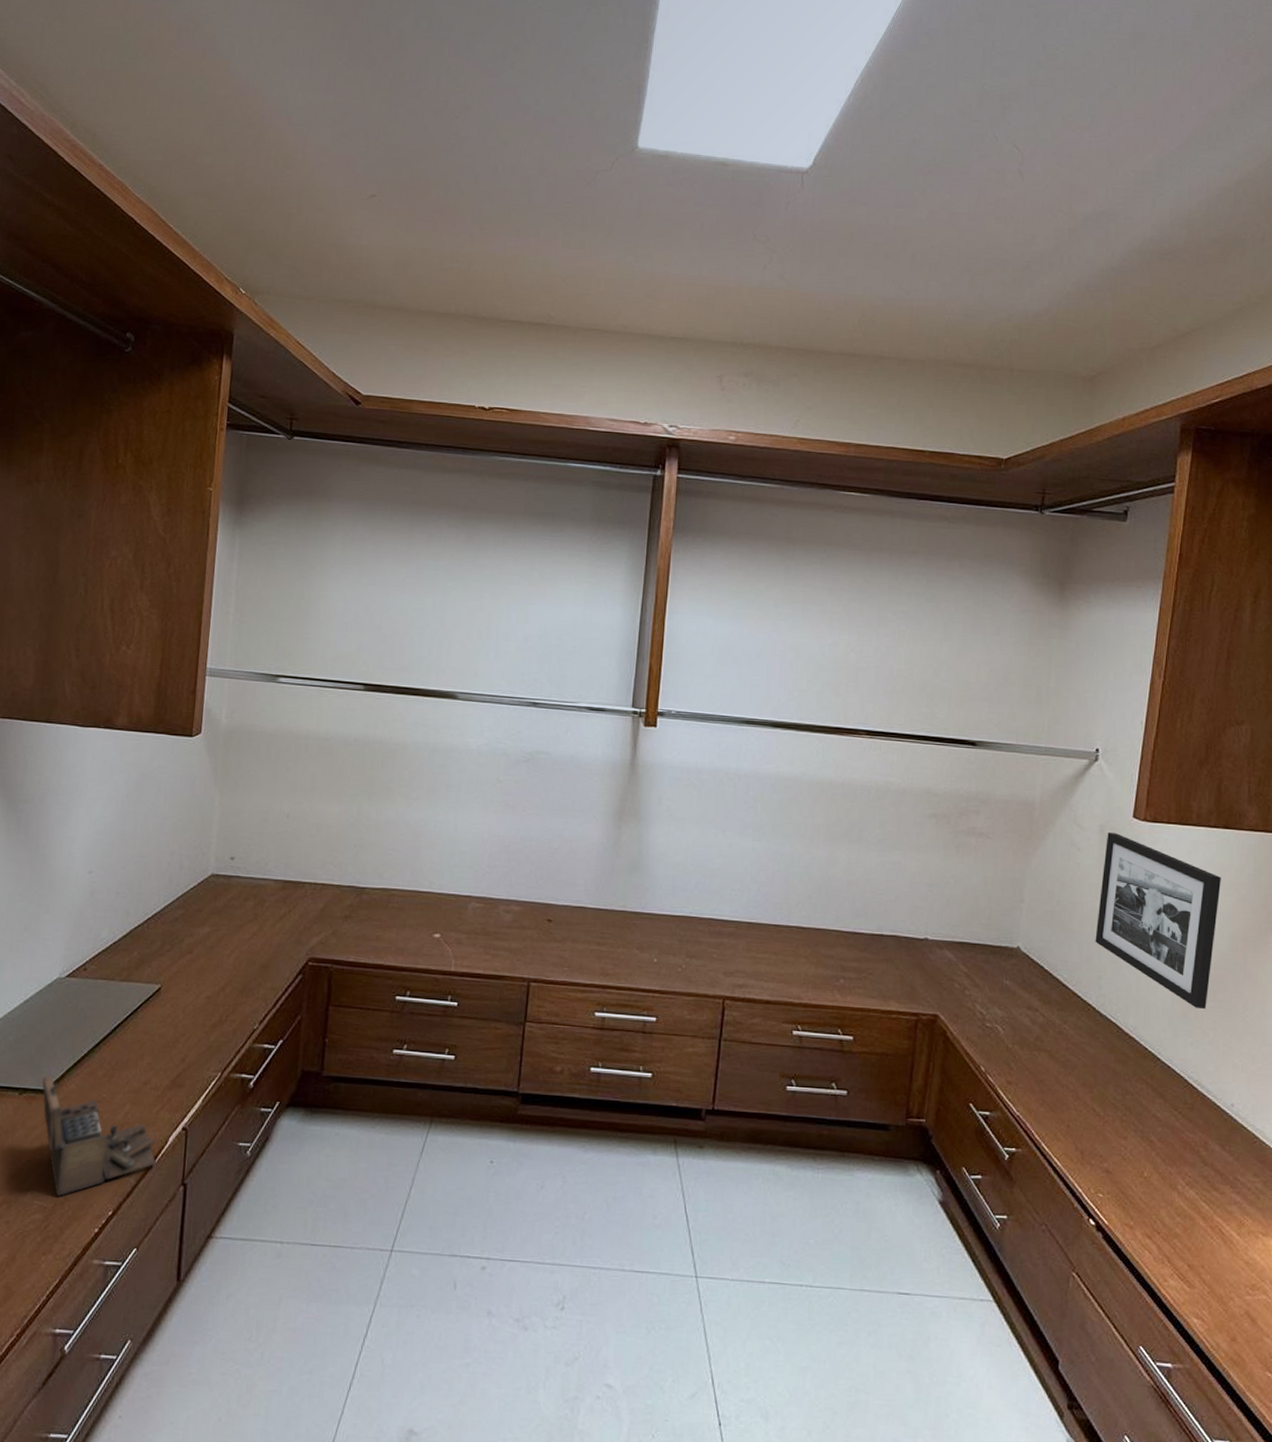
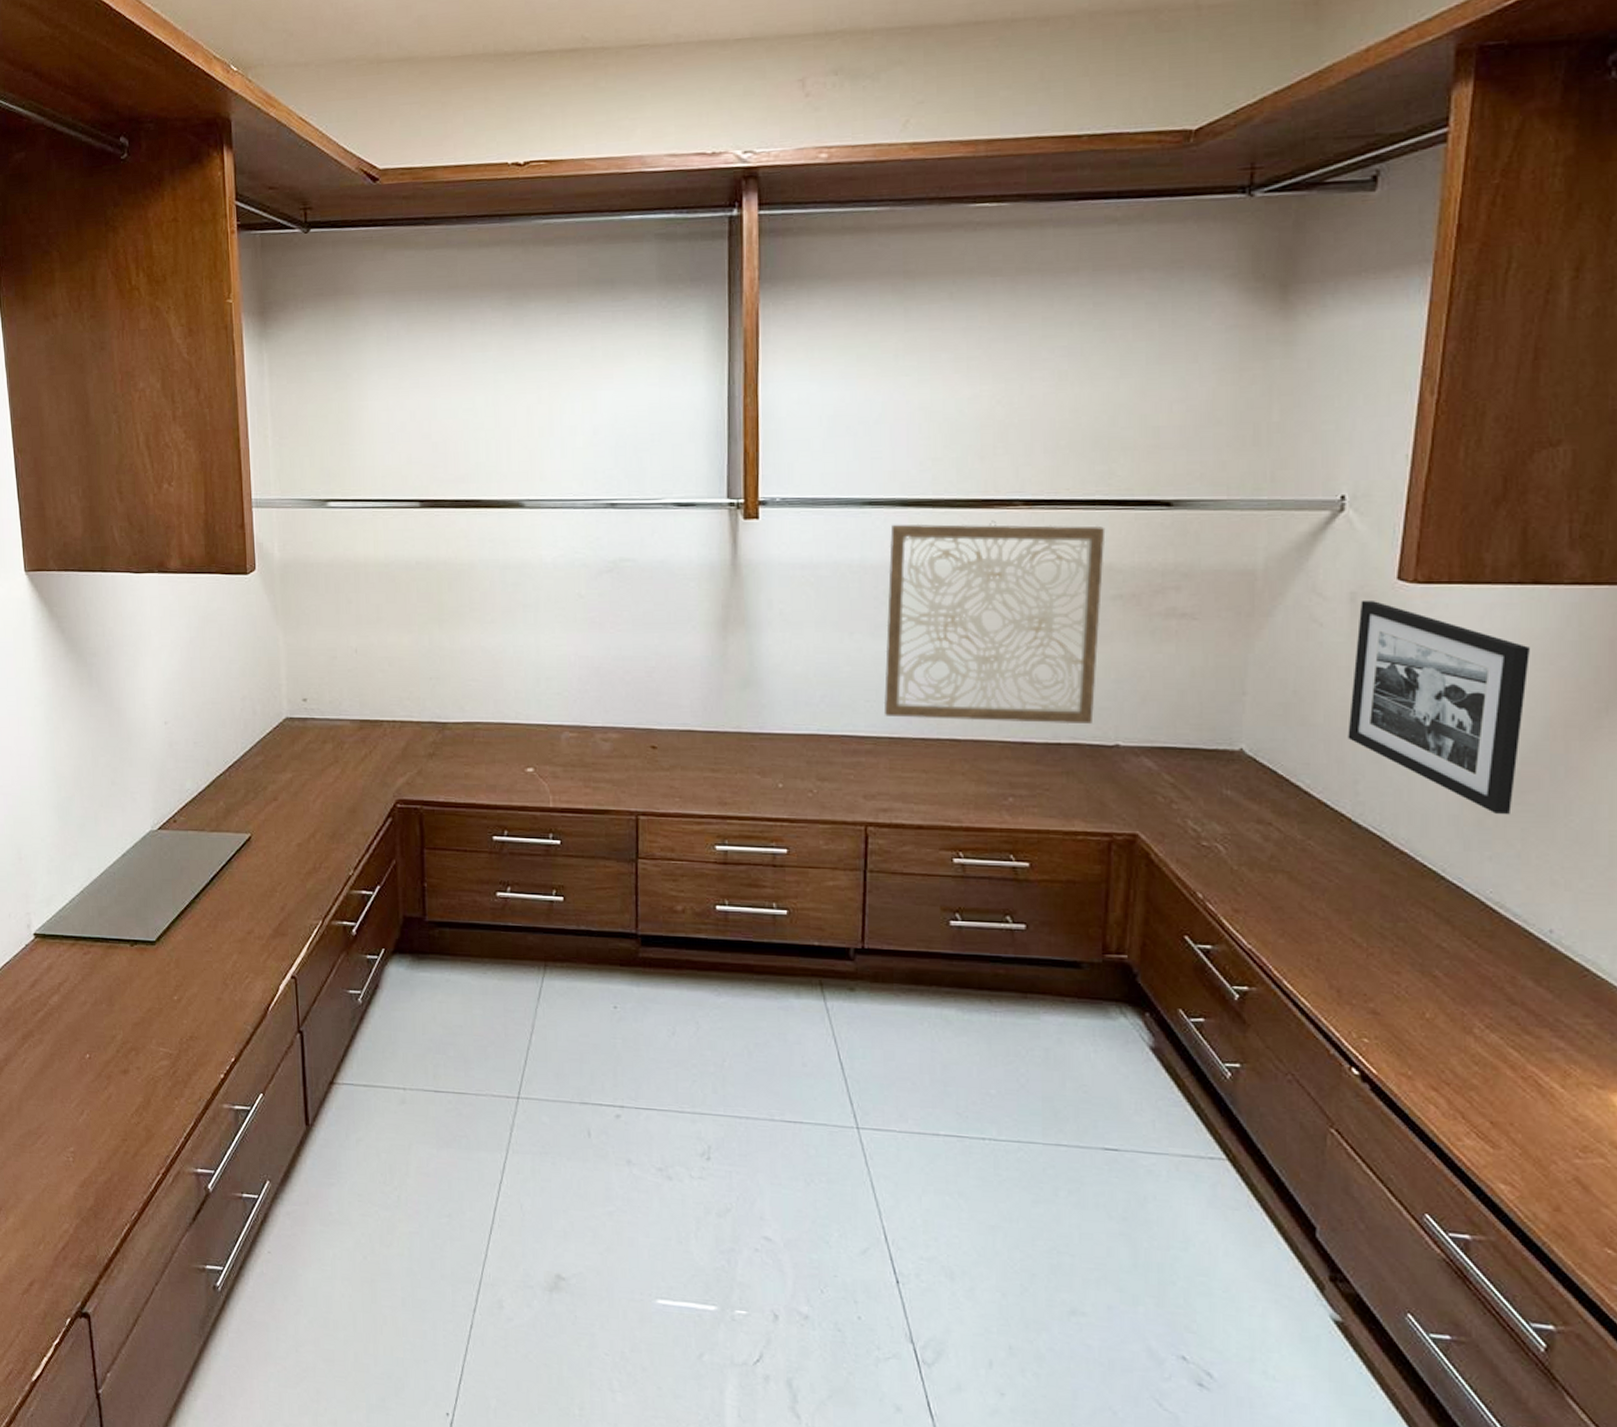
jewelry box: present [42,1074,156,1197] -> none [150,926,270,1044]
wall art: none [746,741,927,920] -> present [883,520,1106,725]

